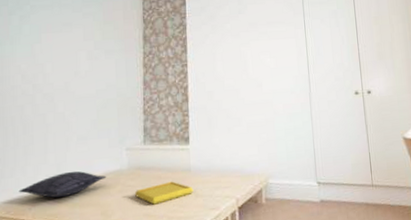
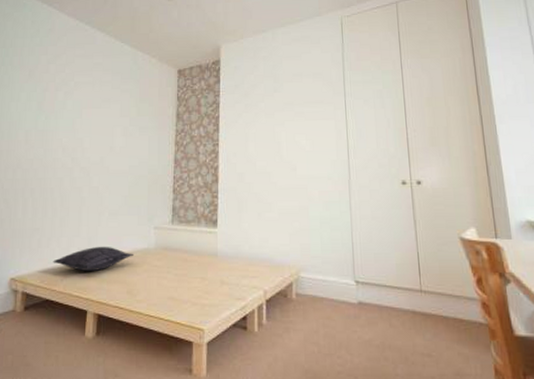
serving tray: present [134,181,194,205] -> none [160,265,219,288]

